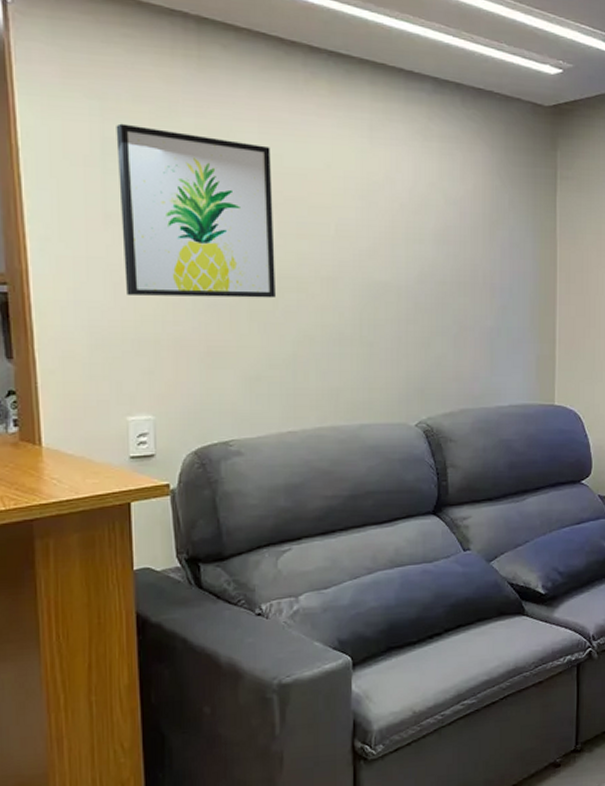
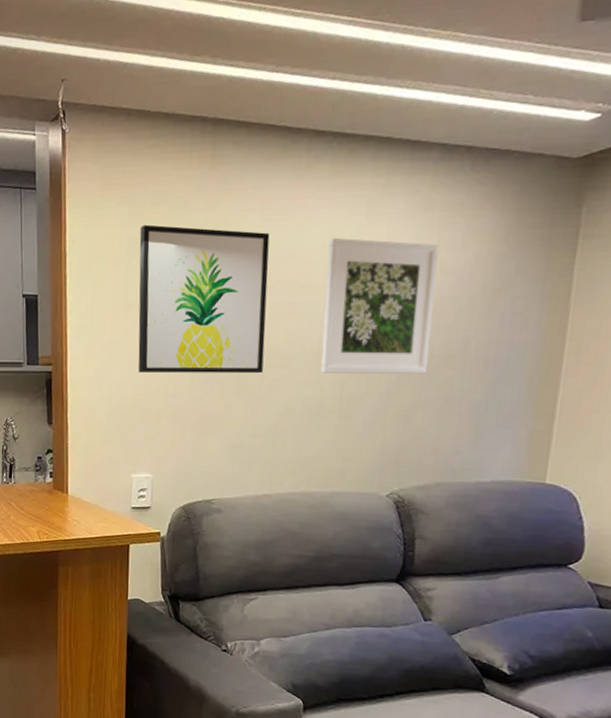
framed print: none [334,158,441,301] -> present [320,237,439,374]

